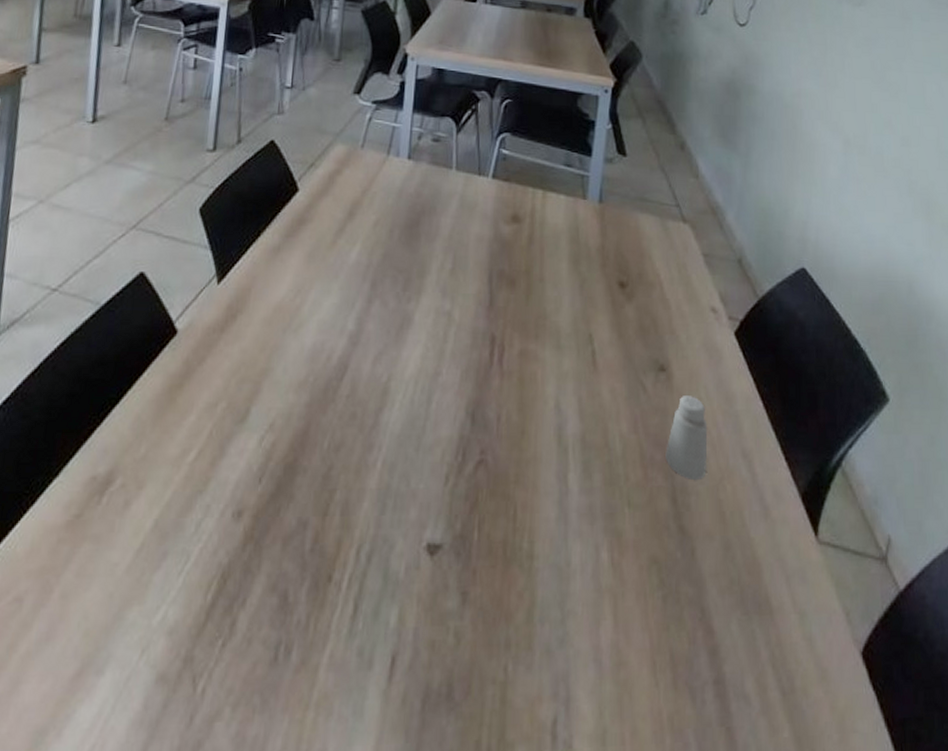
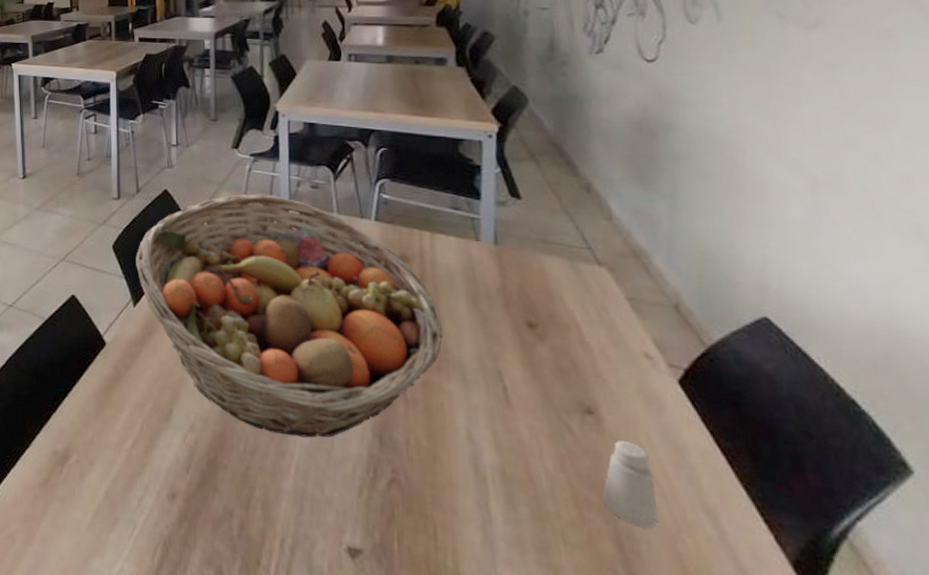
fruit basket: none [226,147,545,425] -> present [136,194,443,438]

